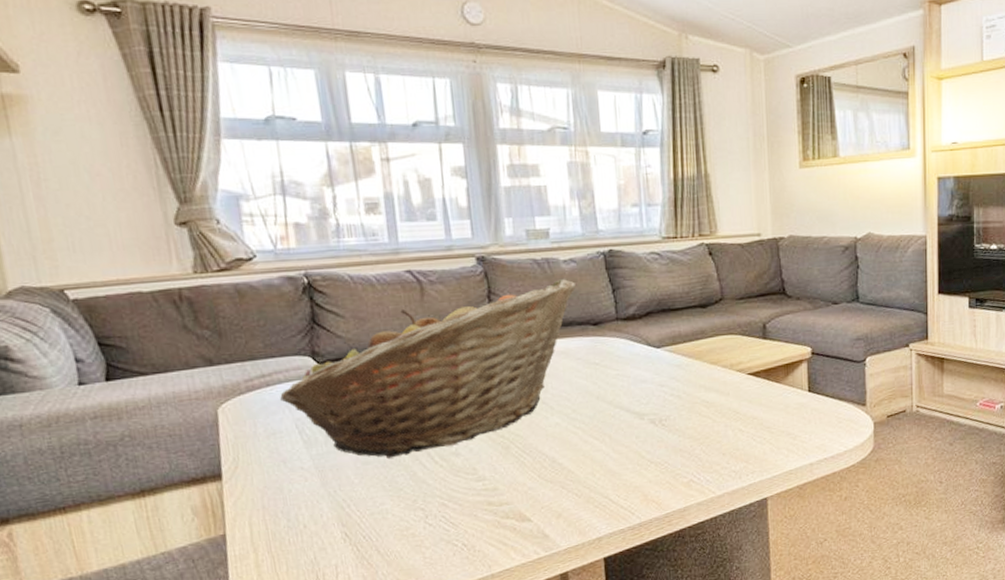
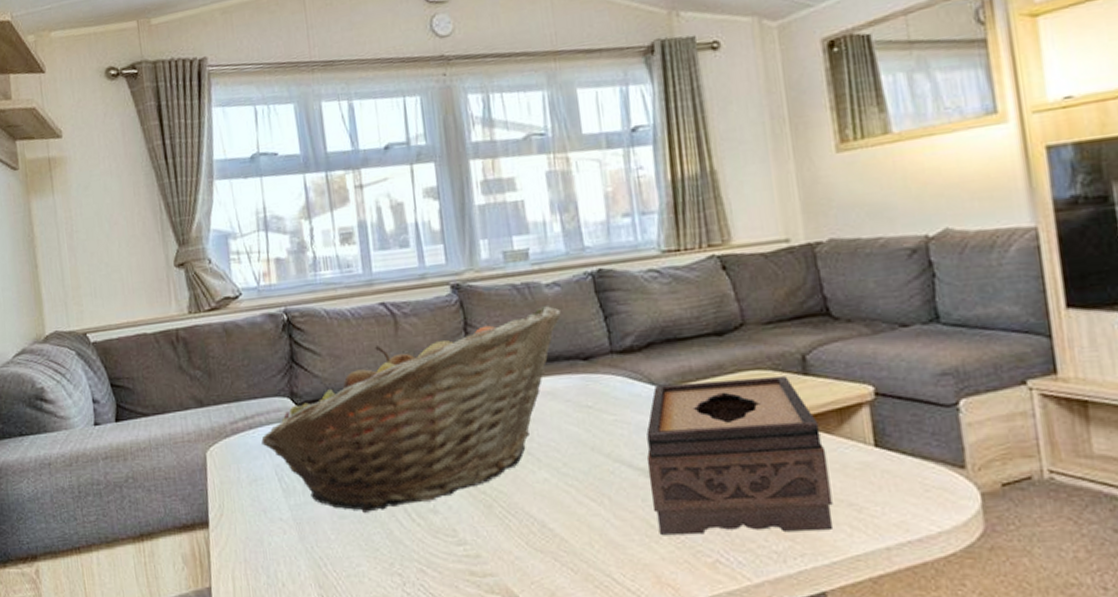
tissue box: none [641,340,777,464] -> present [646,376,833,536]

